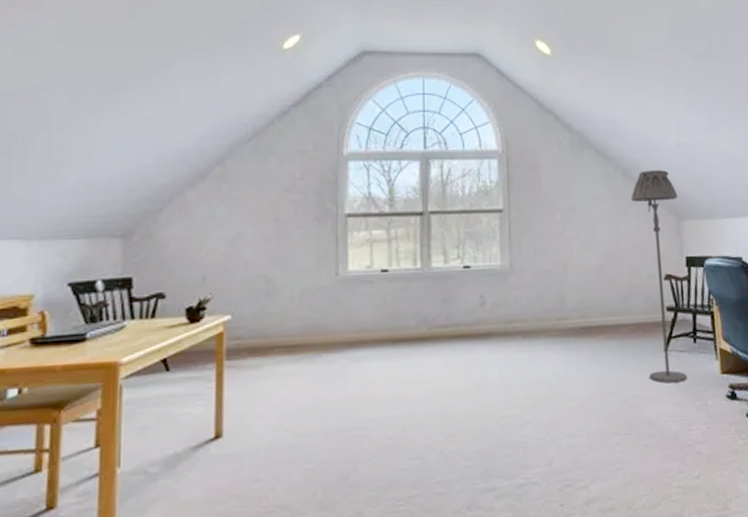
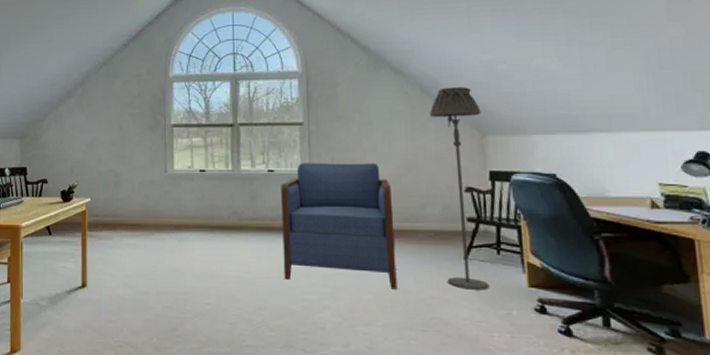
armchair: none [478,253,602,396] -> present [281,163,397,290]

